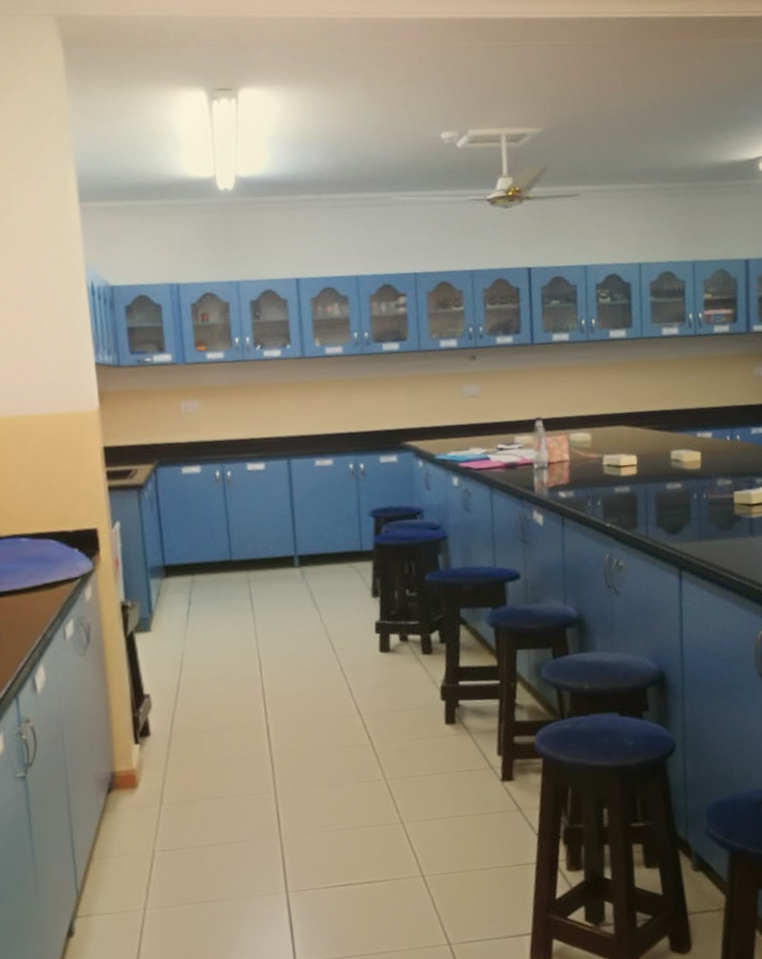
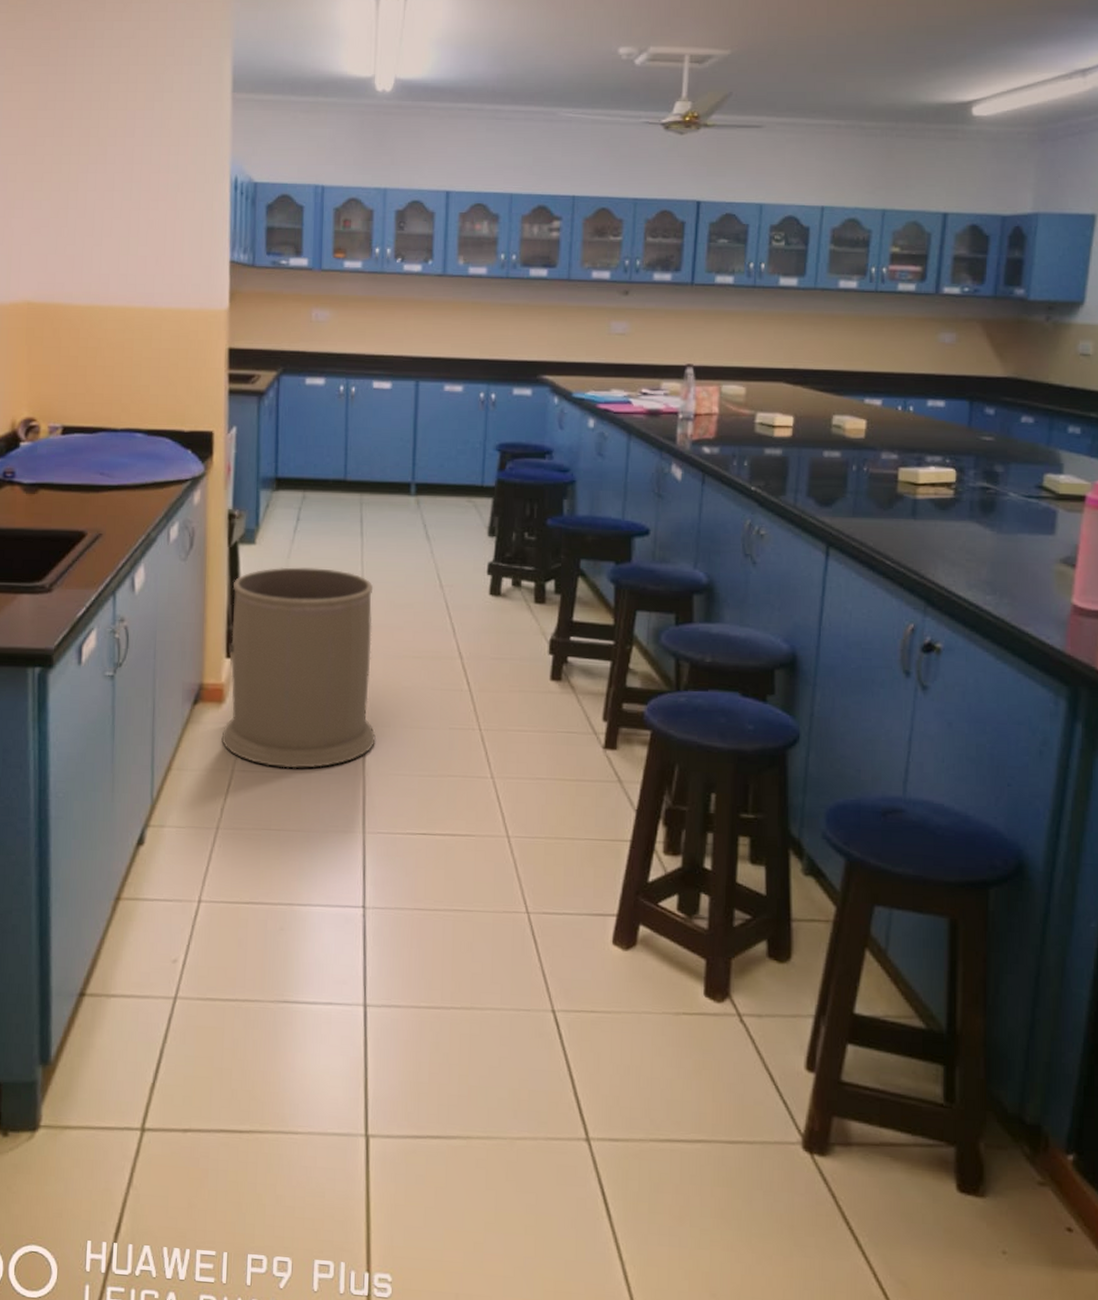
trash can: none [133,646,288,843] -> present [221,567,376,769]

